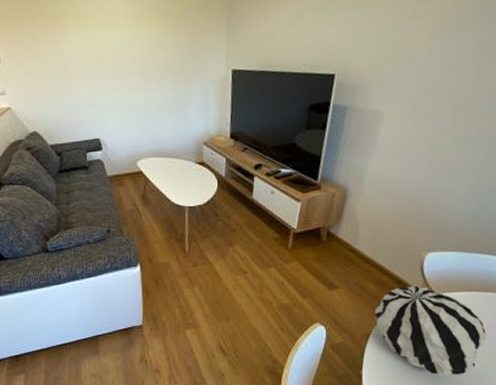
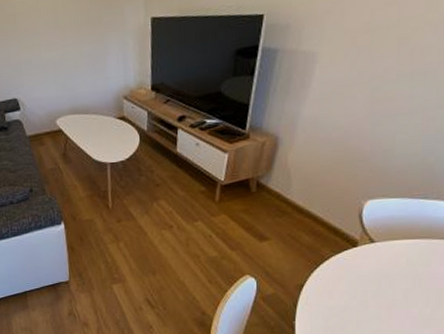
decorative ball: present [375,285,487,375] -> none [309,234,433,325]

